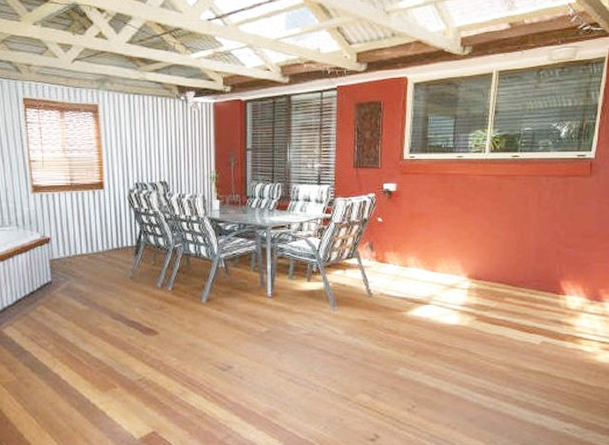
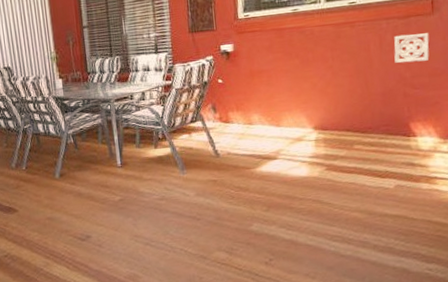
wall ornament: none [551,193,585,221] -> present [394,33,429,64]

